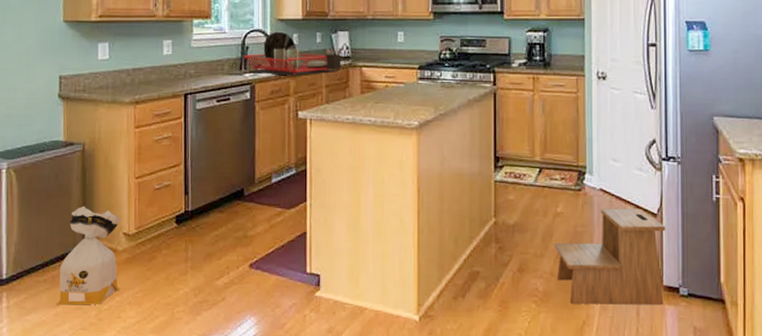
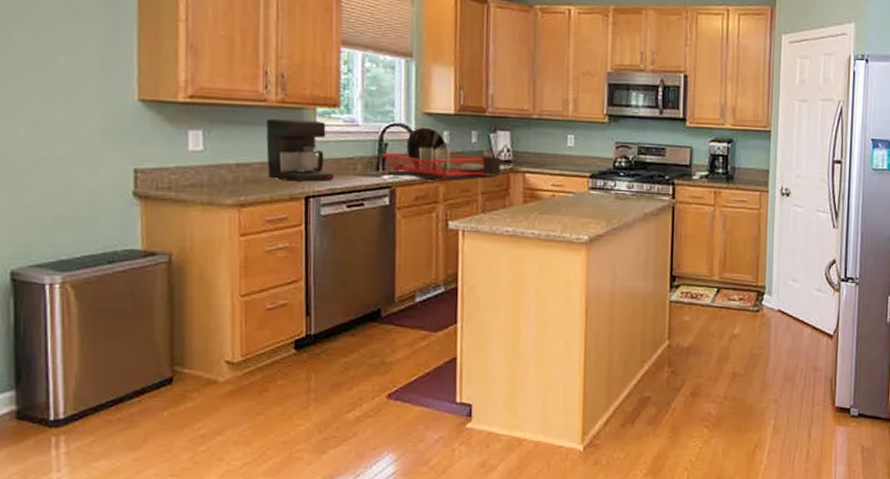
bag: present [55,205,121,306] -> none [134,328,223,448]
coffee maker: none [155,30,207,82] -> present [266,118,334,182]
step stool: present [554,208,666,306] -> none [729,329,841,427]

